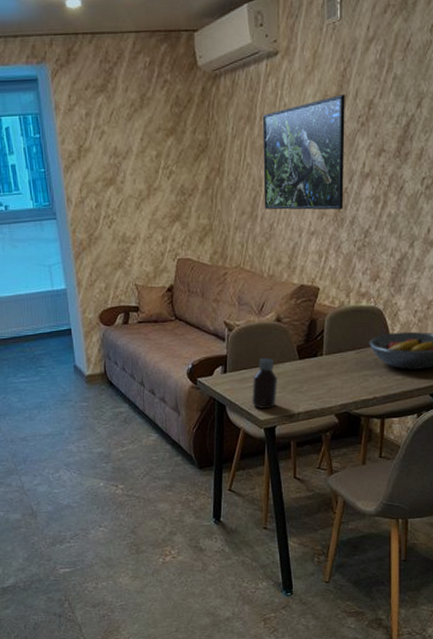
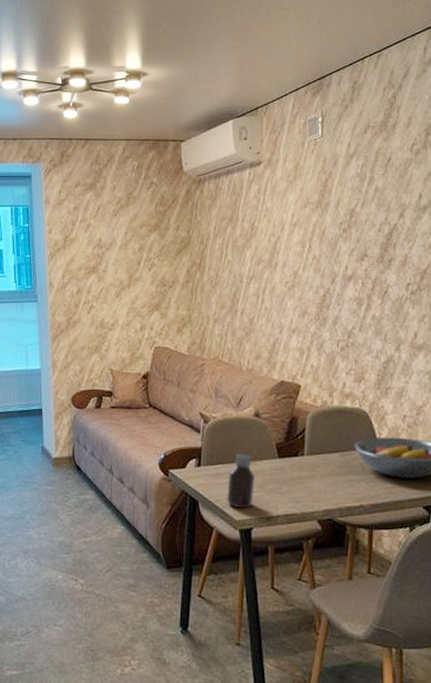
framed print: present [262,94,345,210] -> none [244,203,327,309]

